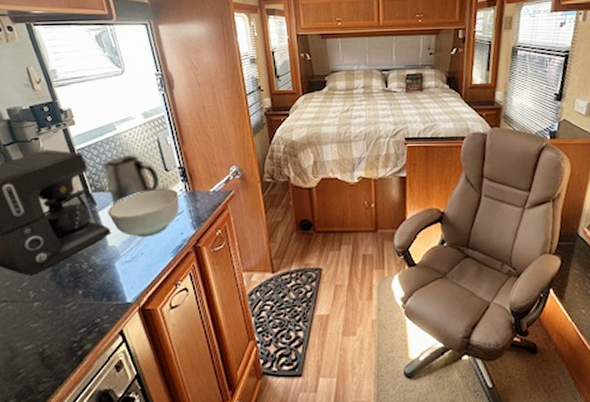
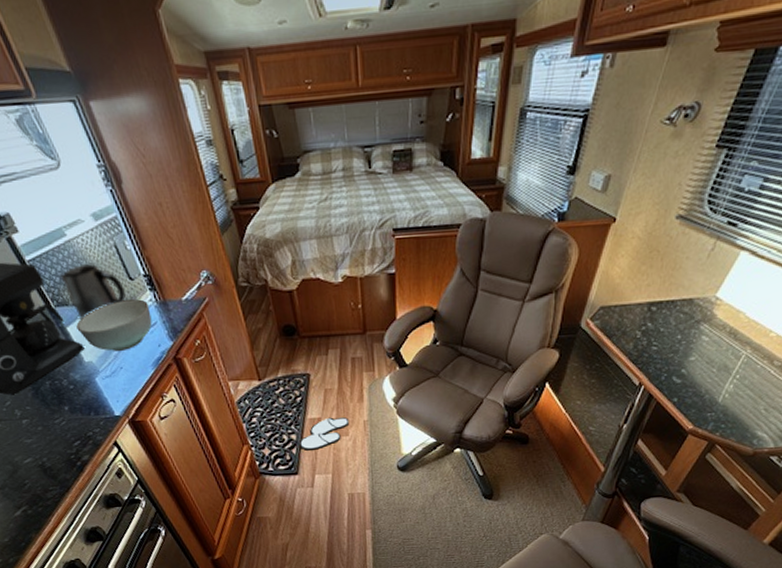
slippers: none [305,315,358,350] -> present [299,417,350,450]

